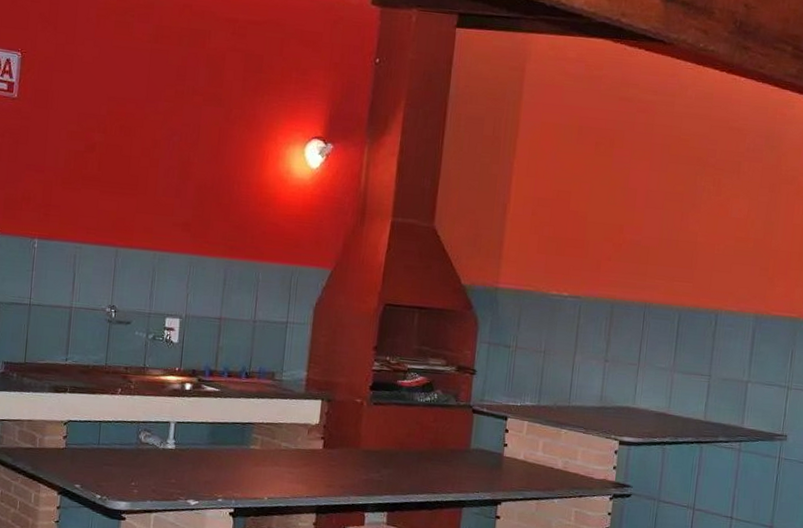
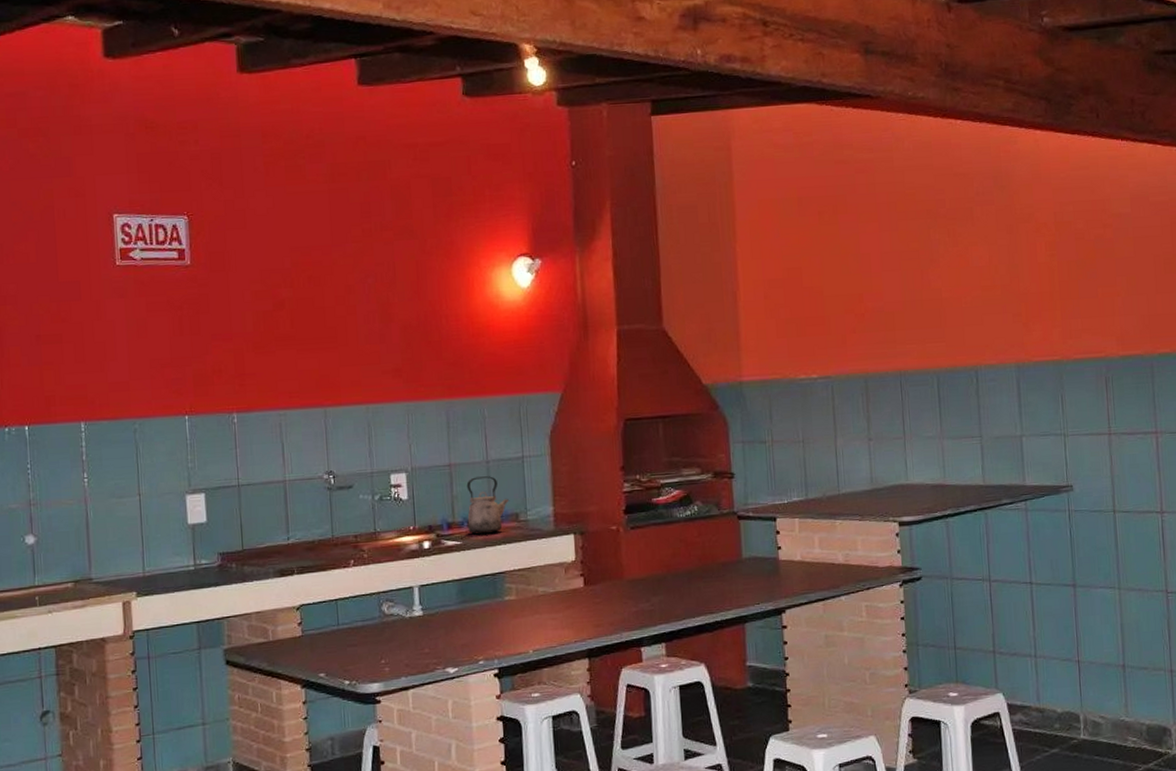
kettle: none [227,333,269,387] -> present [466,476,510,535]

